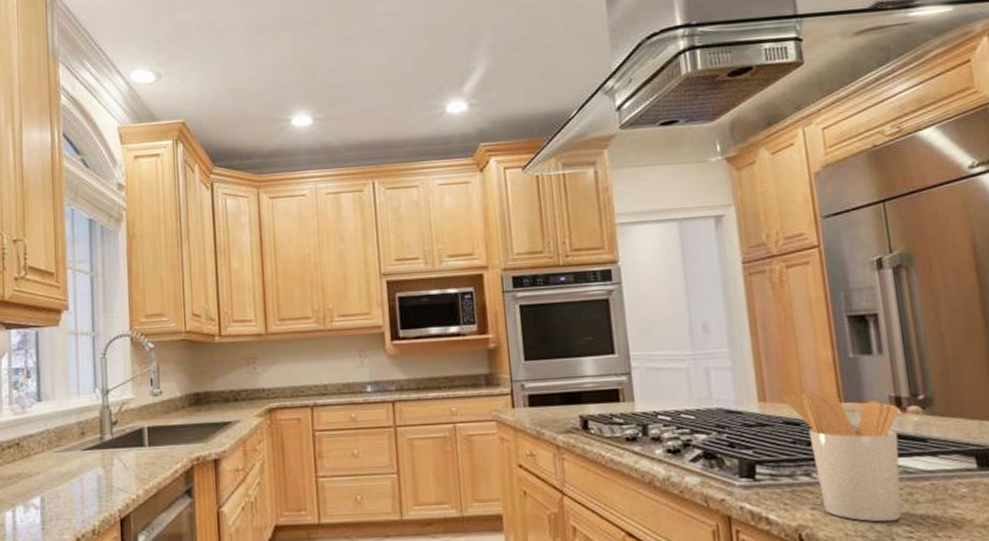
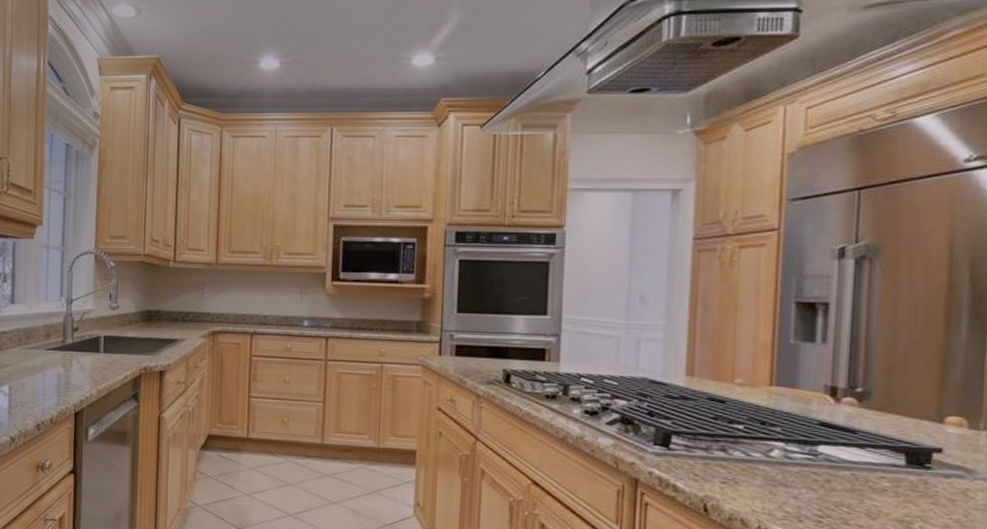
utensil holder: present [783,392,902,522] -> none [712,372,832,505]

